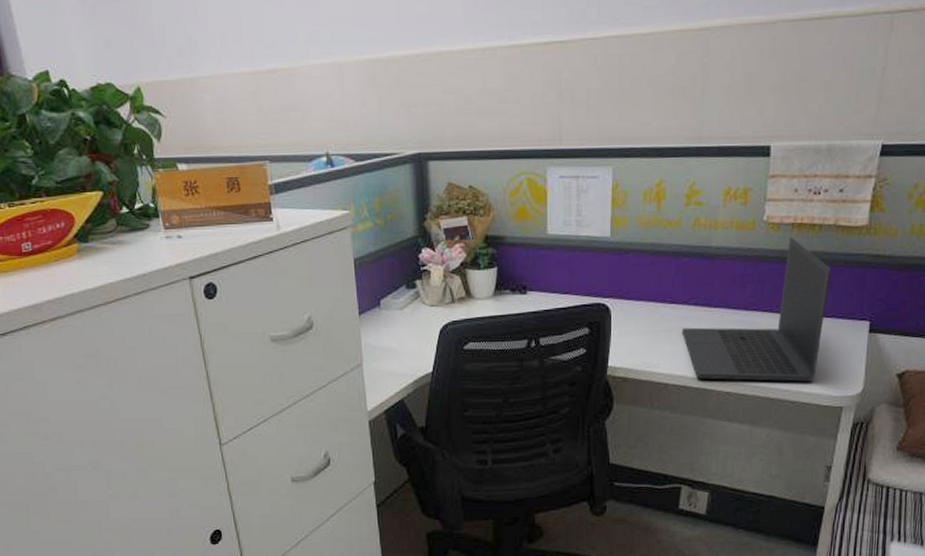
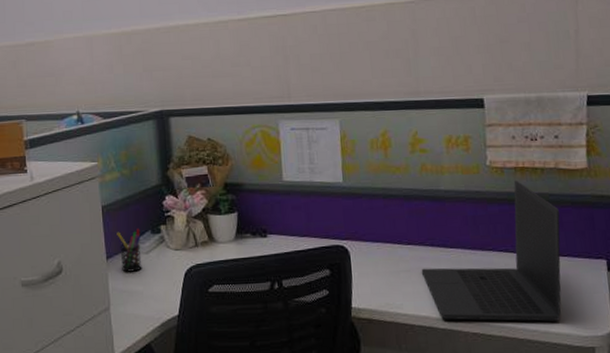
pen holder: none [370,283,396,328] -> present [117,228,142,272]

